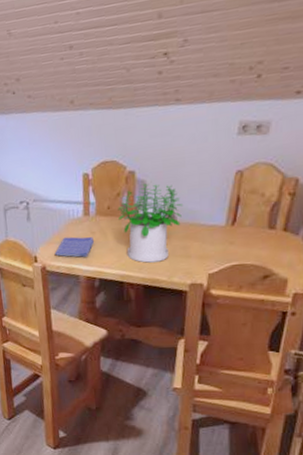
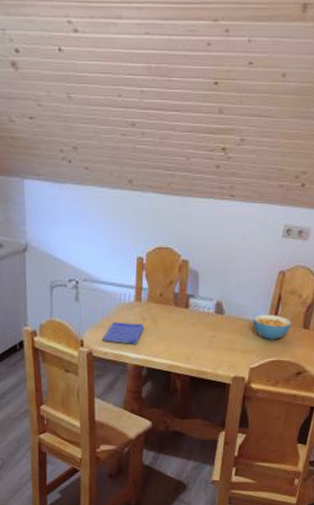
potted plant: present [118,183,182,263] -> none [170,274,230,354]
cereal bowl: none [208,216,255,244] -> present [253,314,292,340]

